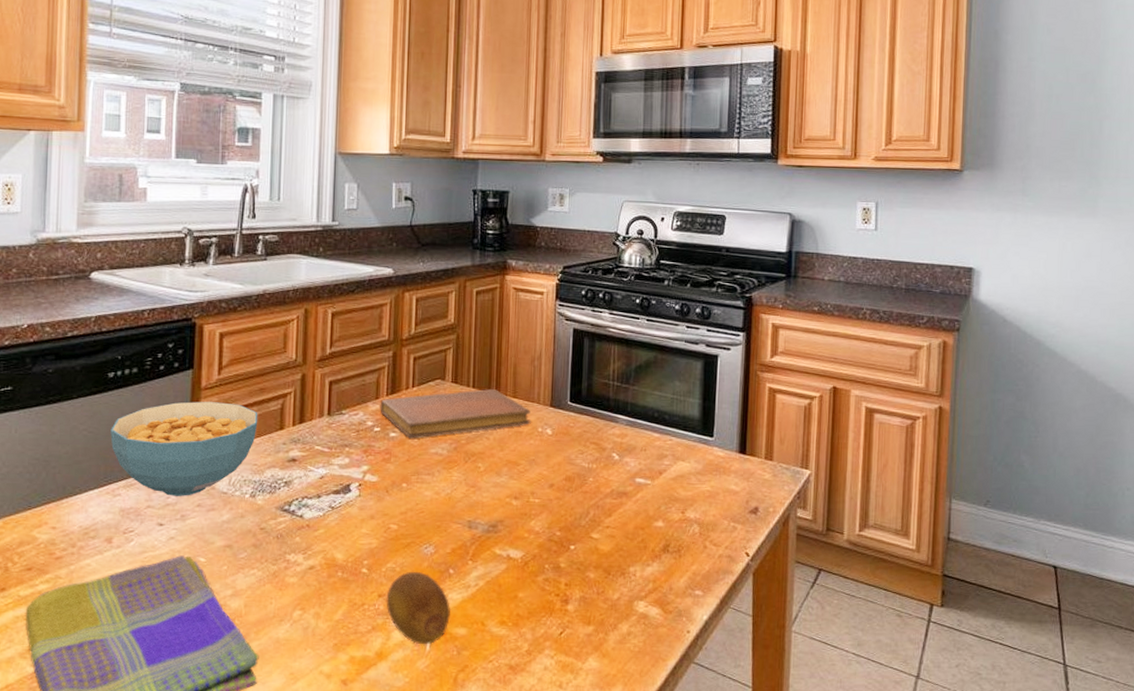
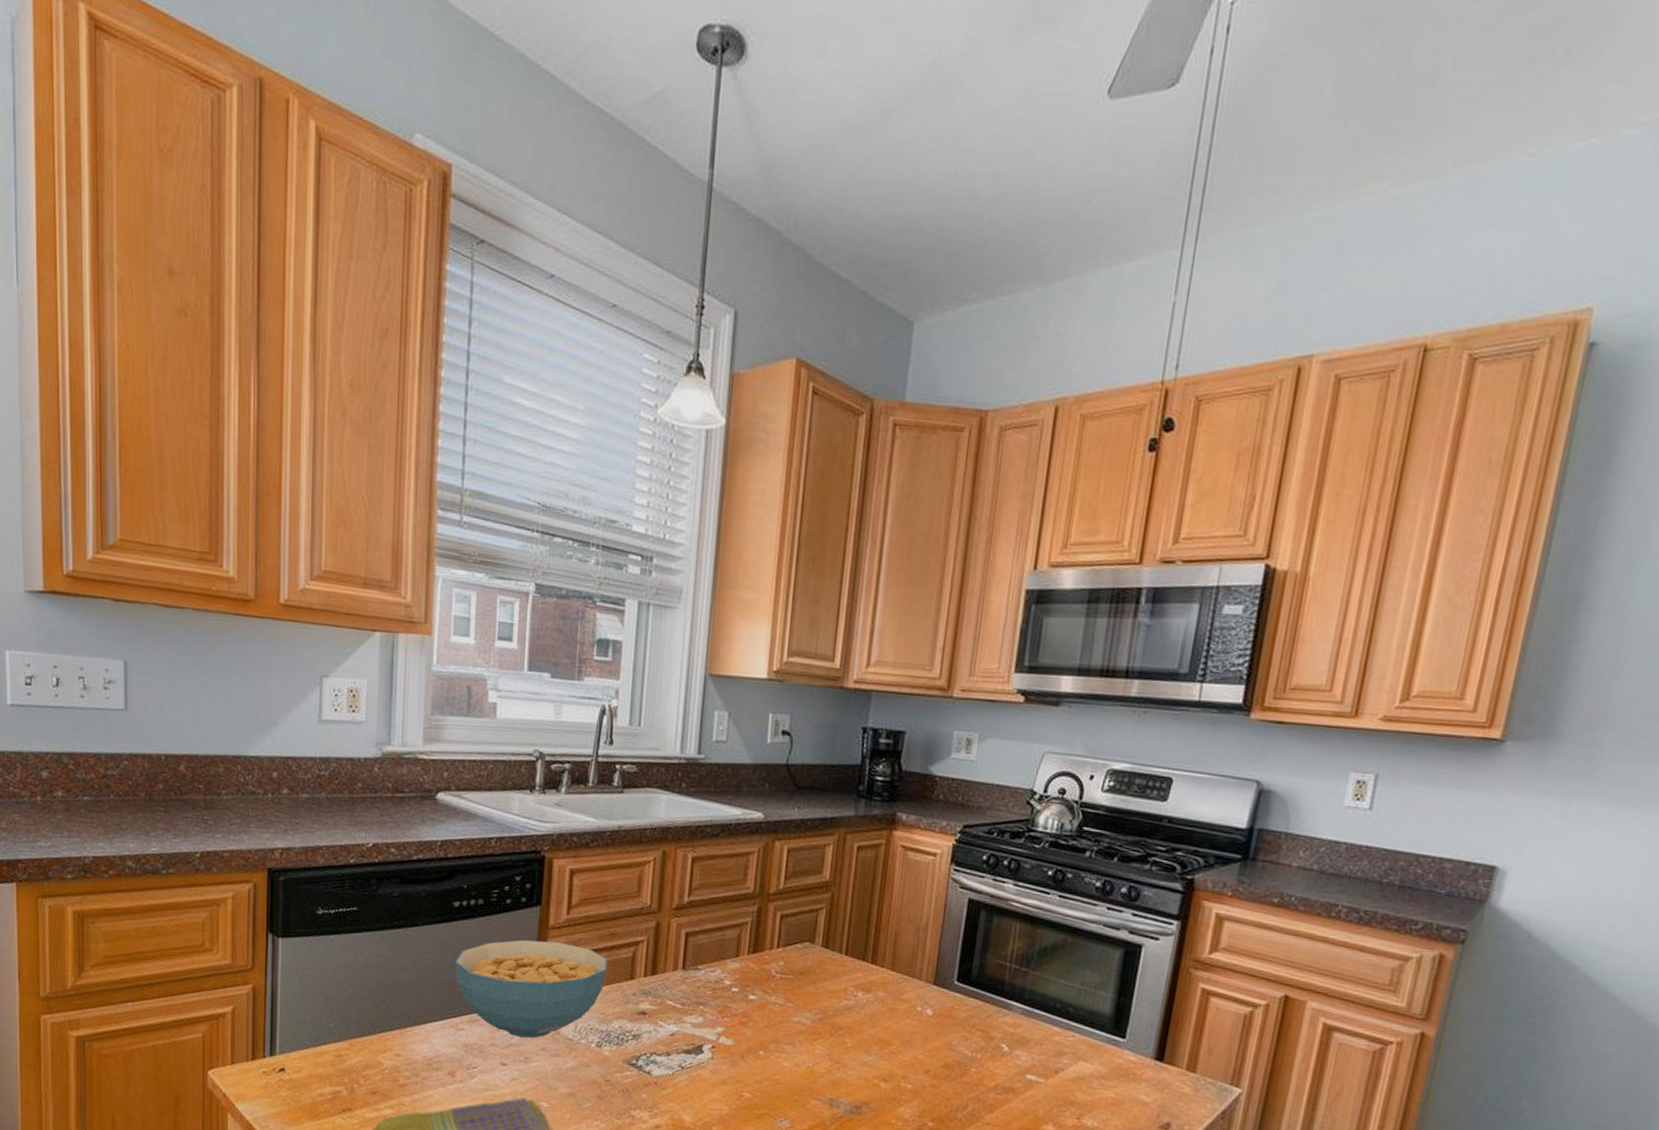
notebook: present [380,388,531,439] -> none [739,957,910,1004]

